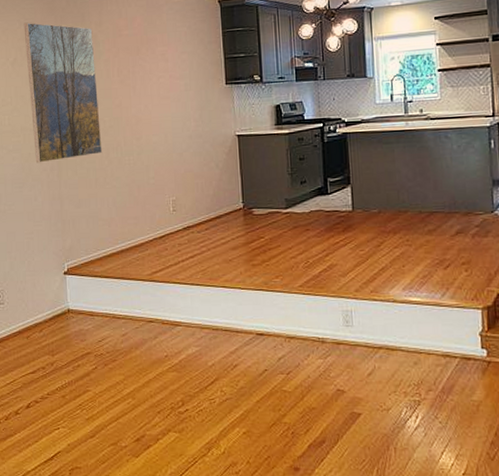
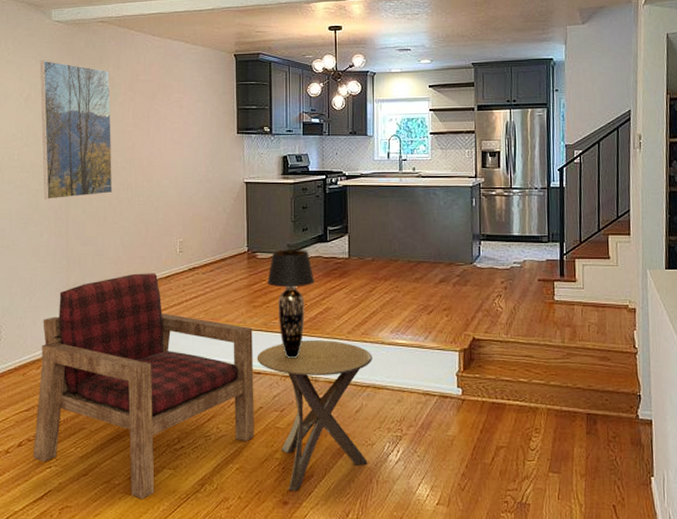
armchair: none [41,233,260,462] -> present [33,273,254,499]
side table: none [258,298,384,457] -> present [257,339,372,491]
table lamp: none [265,203,316,319] -> present [267,249,314,359]

